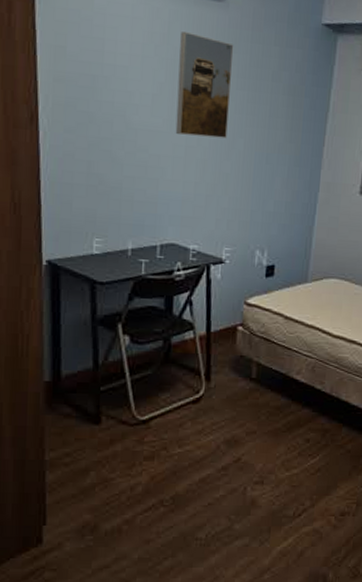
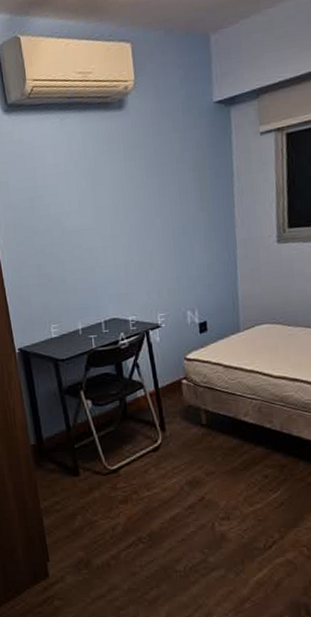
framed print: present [175,32,234,139] -> none [93,142,145,227]

